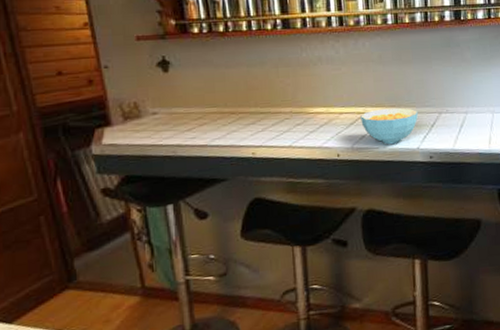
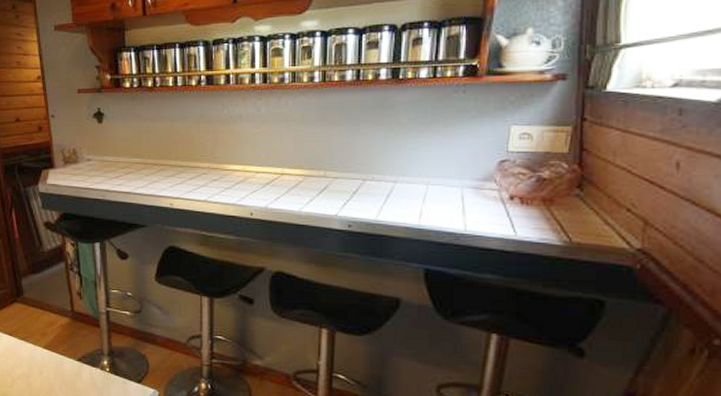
cereal bowl: present [360,107,418,144] -> none [277,170,339,208]

